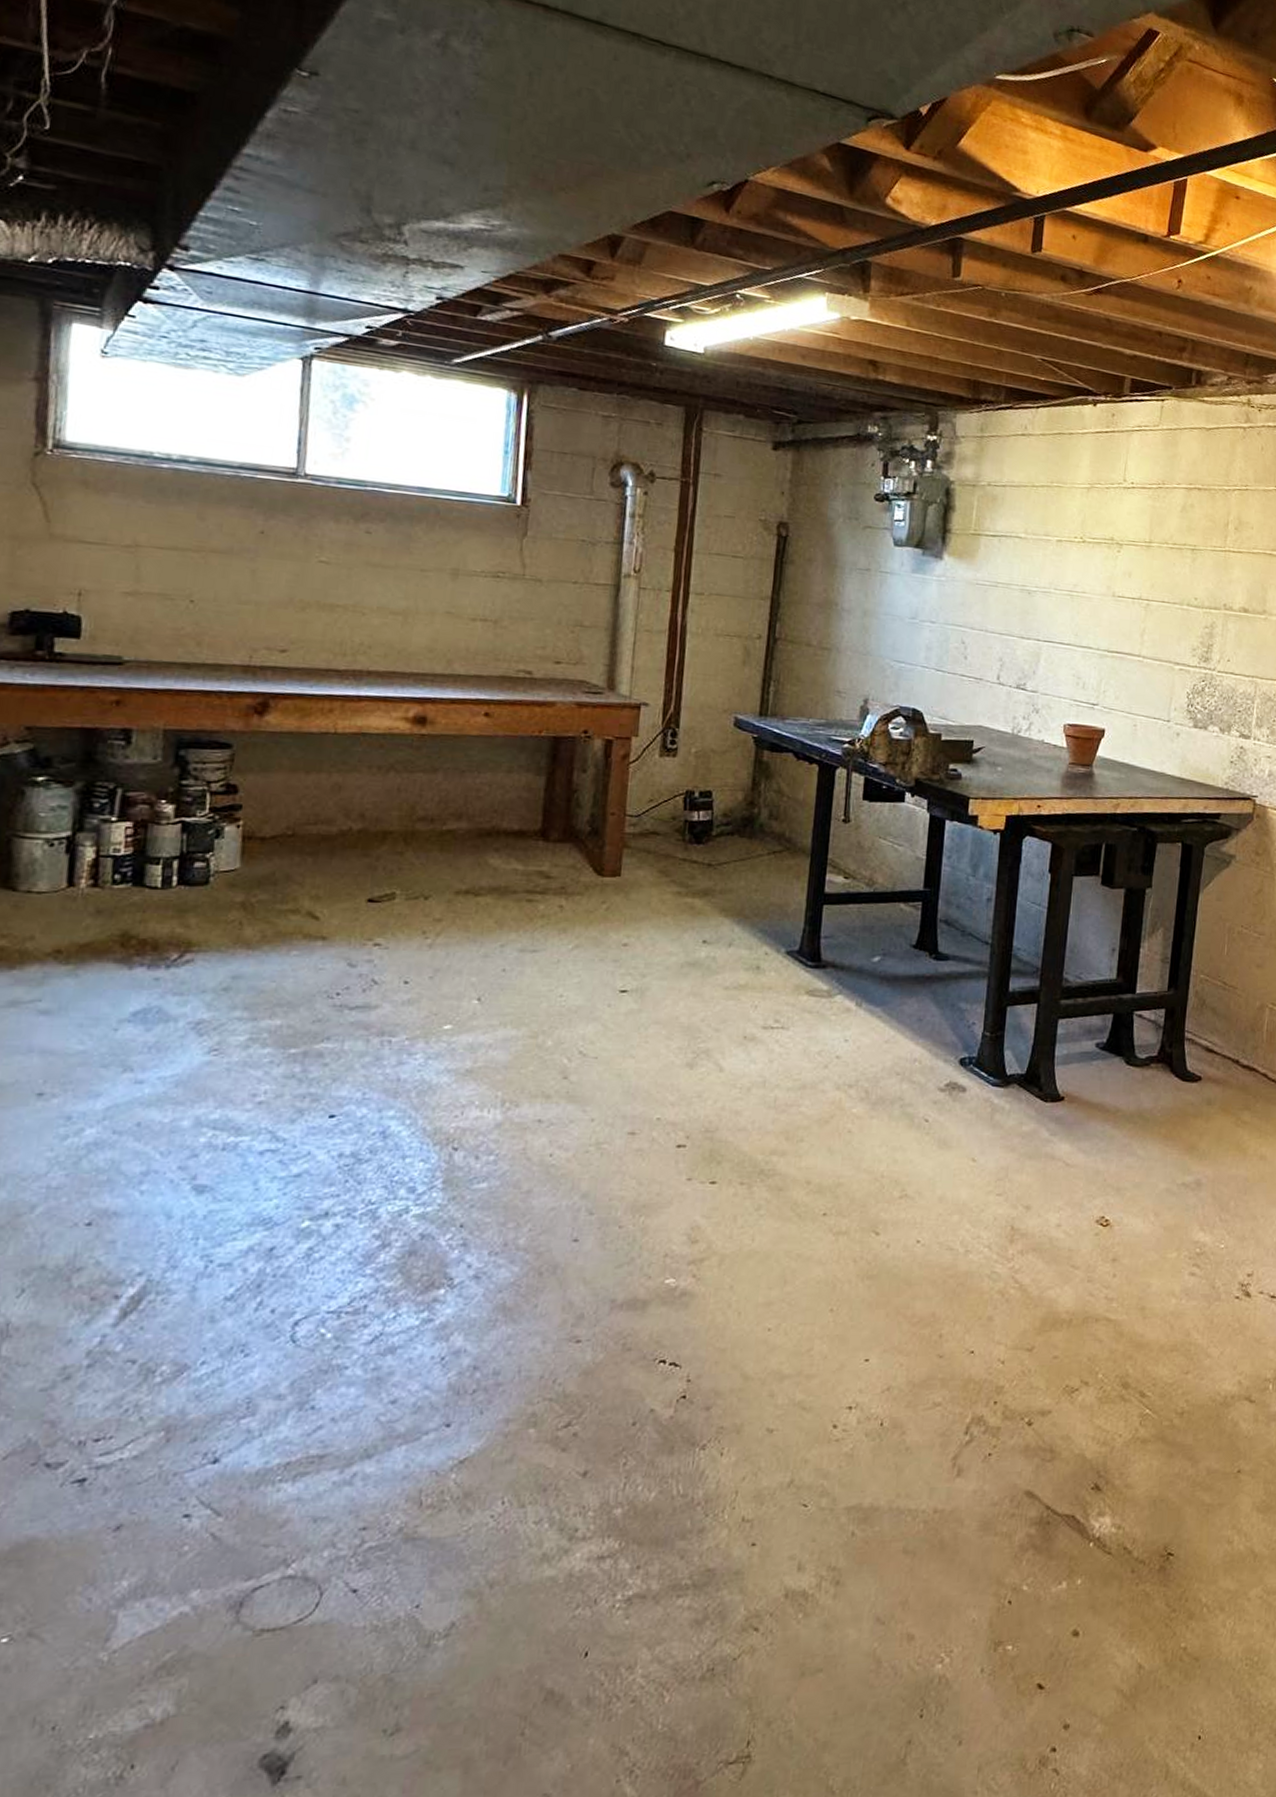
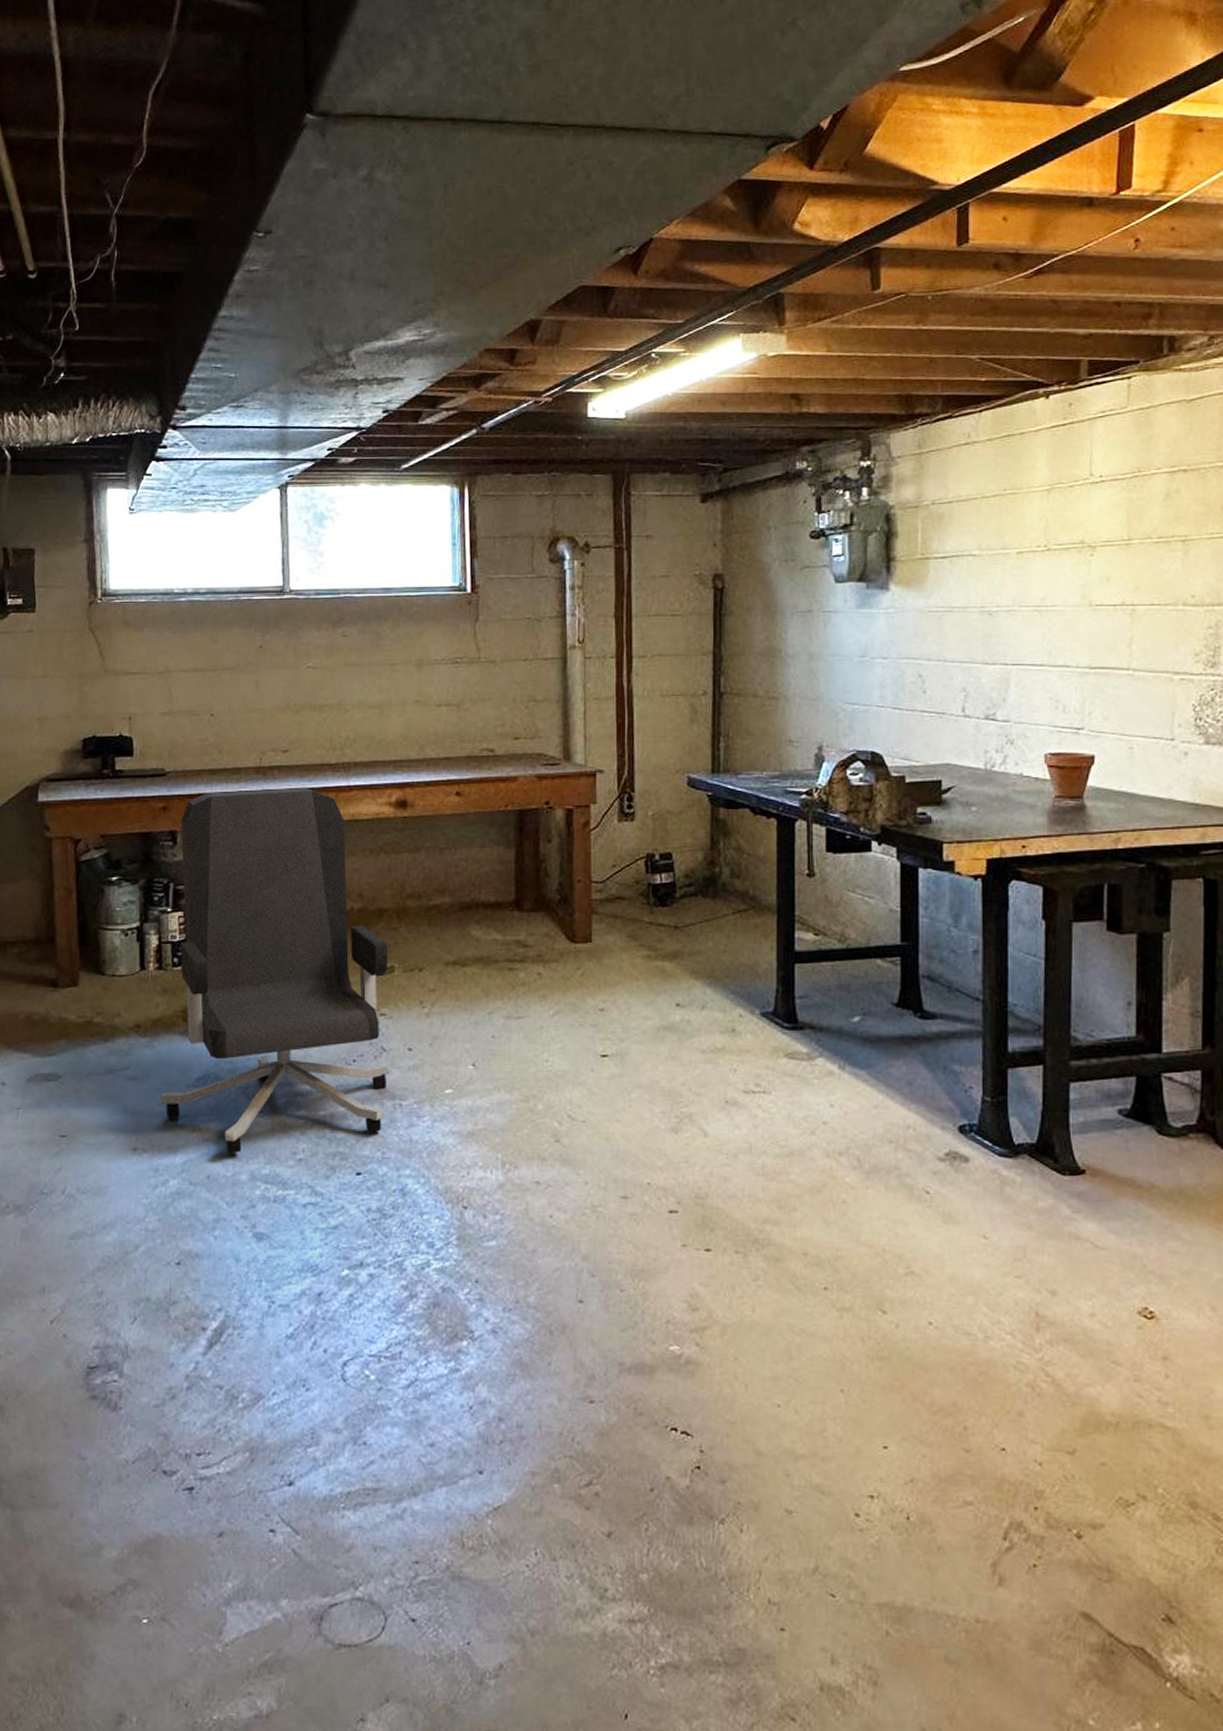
office chair: none [81,689,390,1098] -> present [160,788,388,1154]

